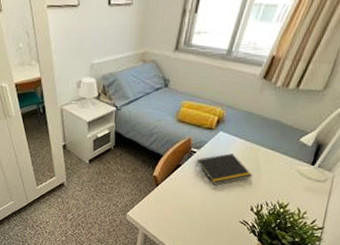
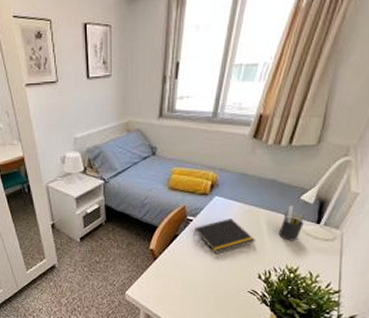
pen holder: none [274,146,303,179] -> present [278,205,307,241]

